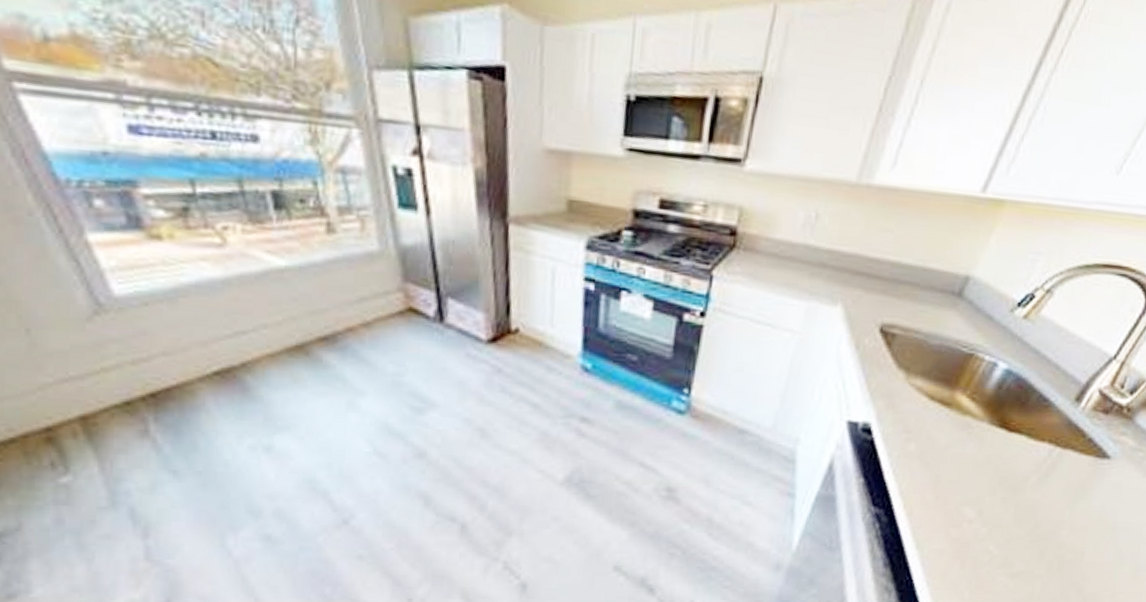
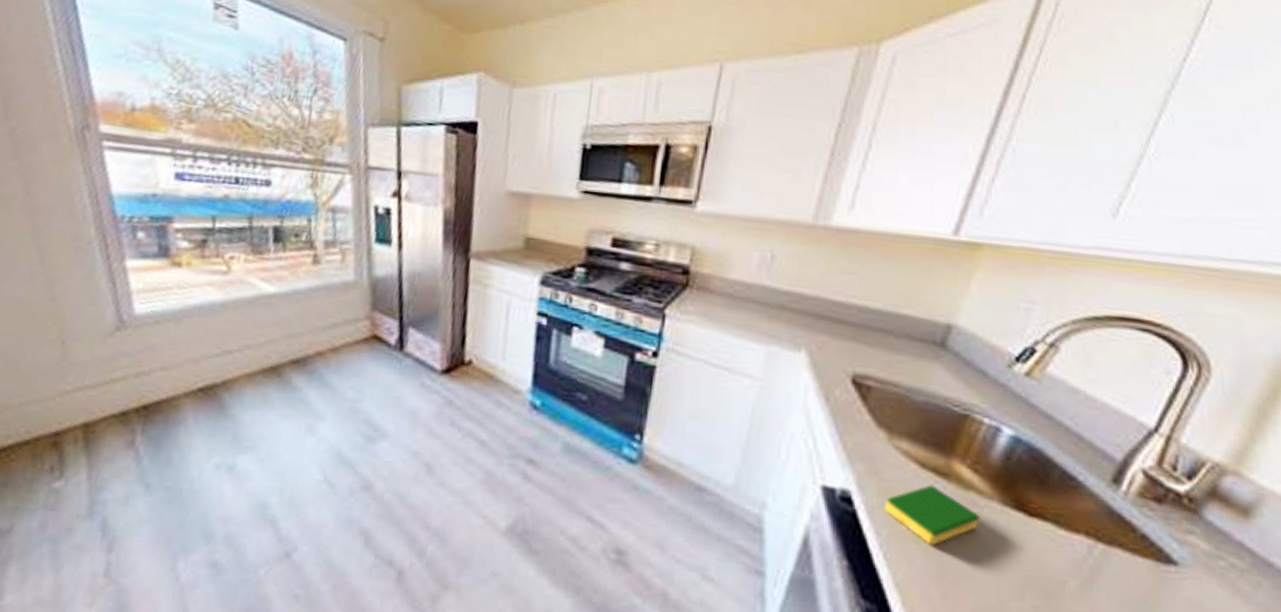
dish sponge: none [897,413,972,461] -> present [884,484,980,546]

